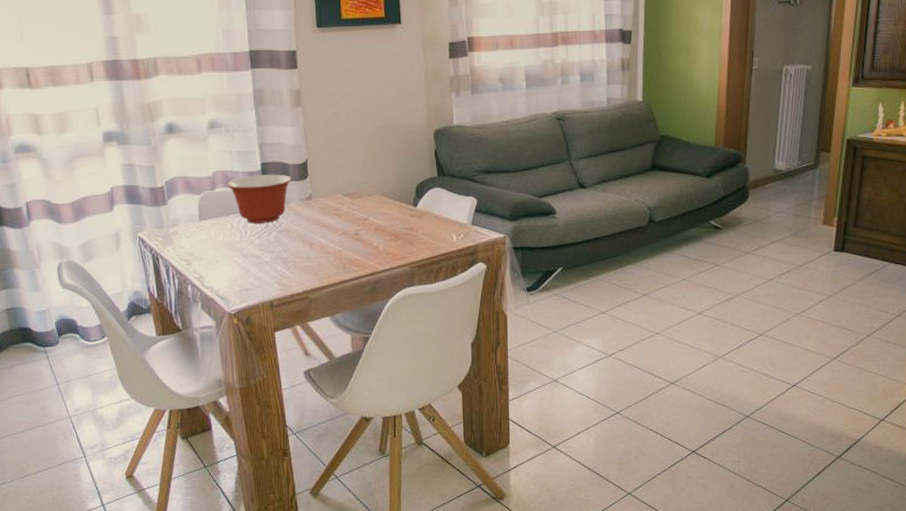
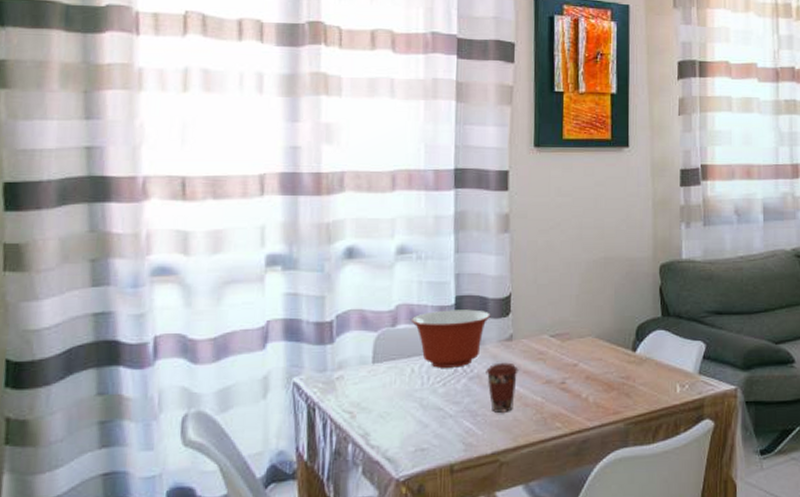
coffee cup: none [292,218,319,259] -> present [486,362,519,413]

